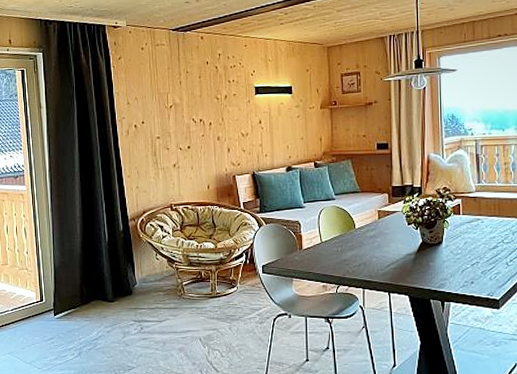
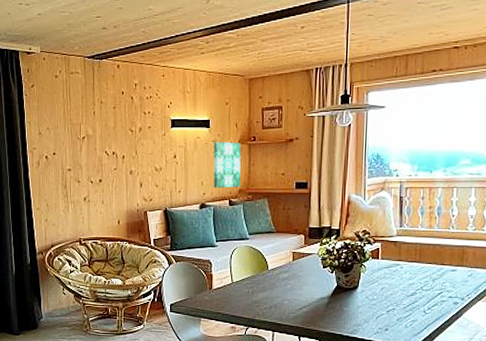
wall art: none [297,107,325,152] -> present [213,142,241,189]

